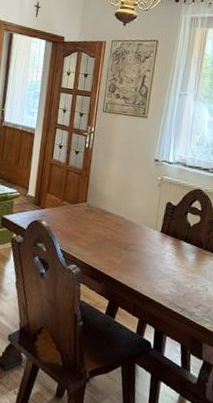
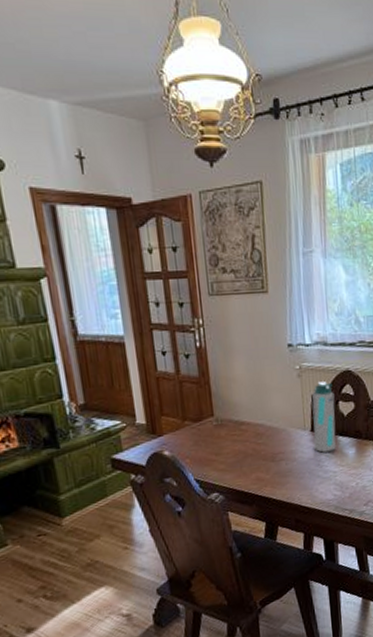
water bottle: none [161,194,185,253] -> present [311,381,337,453]

